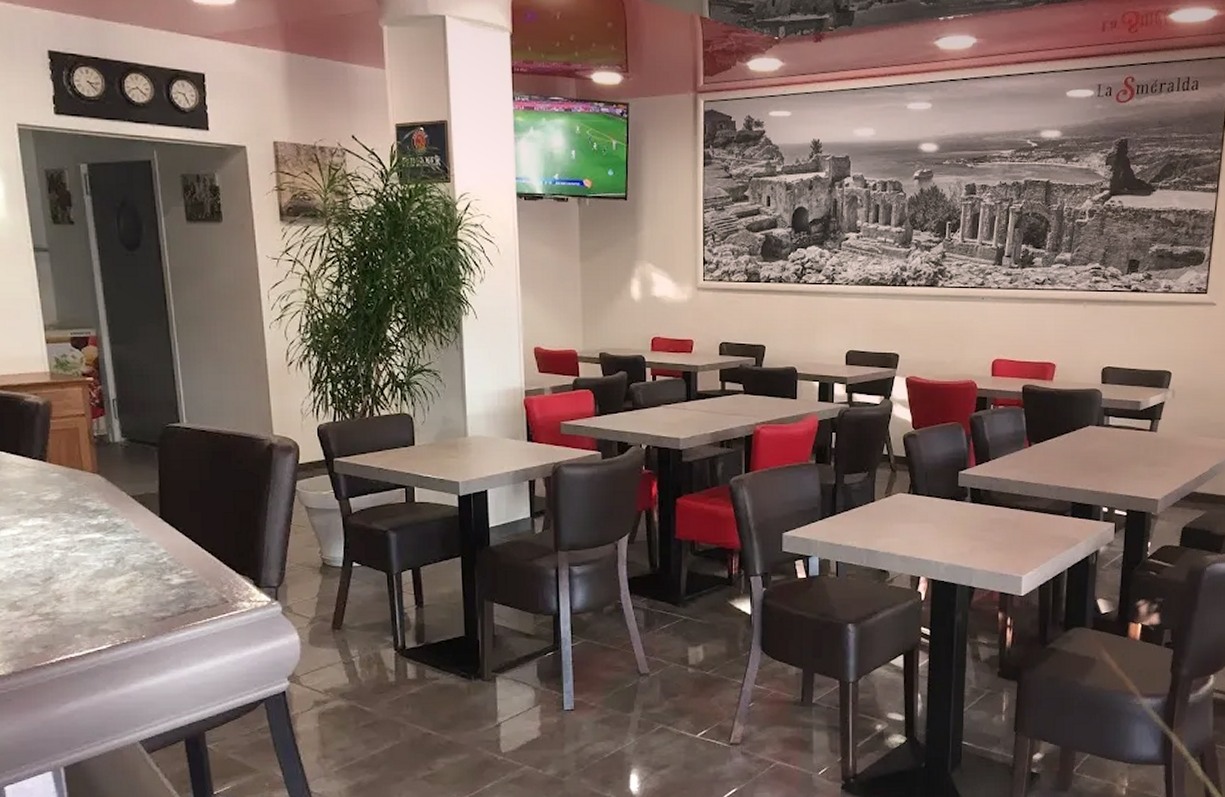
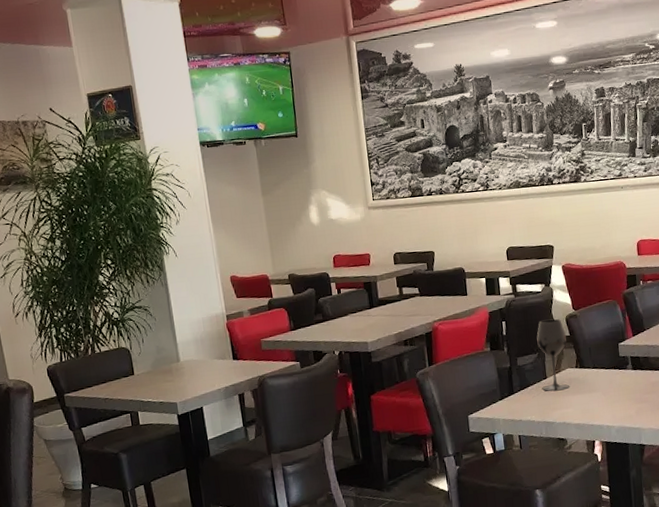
wineglass: none [867,436,901,517] -> present [537,319,570,392]

